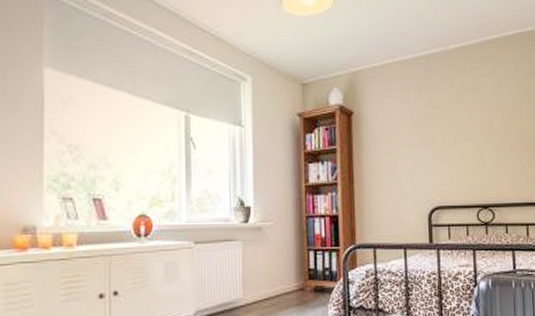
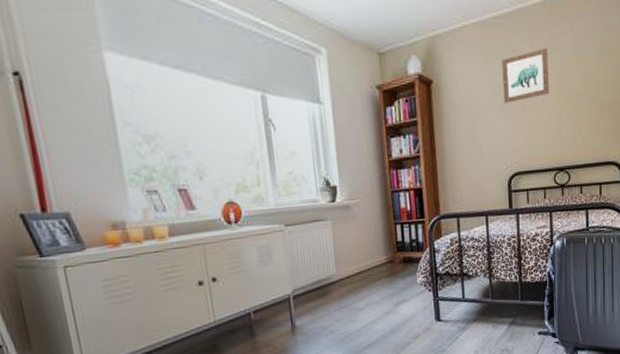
wall art: none [423,88,471,138] -> present [502,47,549,104]

